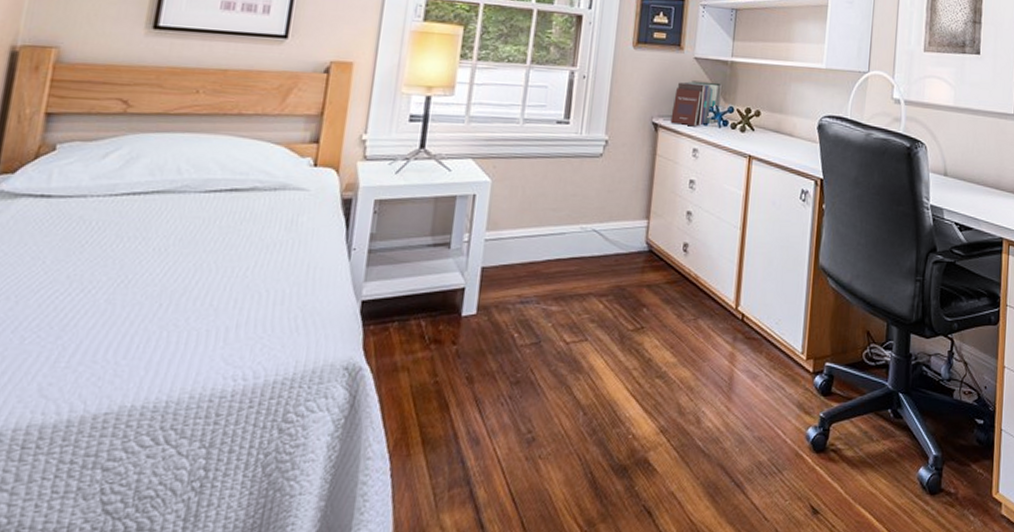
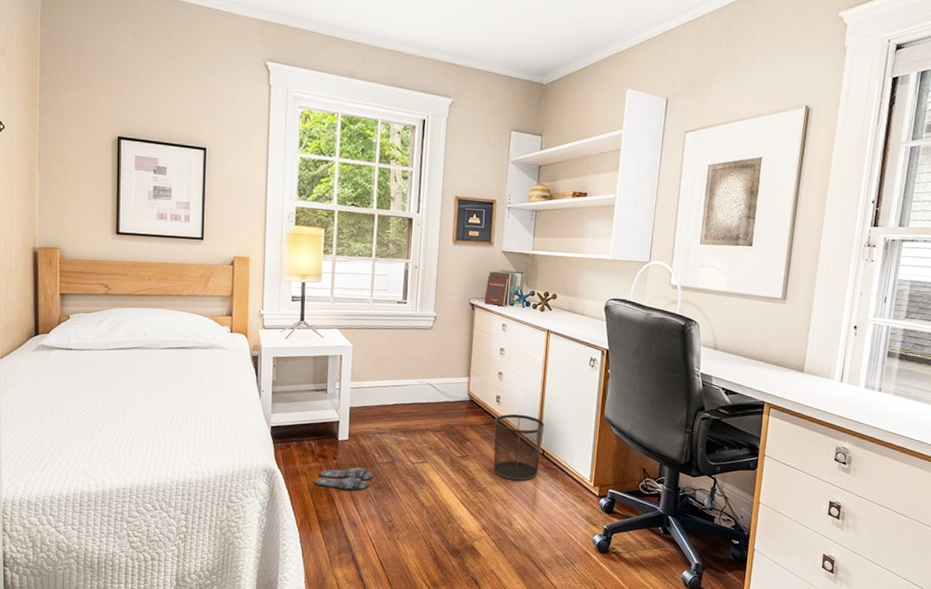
slippers: none [420,355,510,390] -> present [314,467,373,491]
waste bin: none [677,266,745,358] -> present [493,413,545,481]

